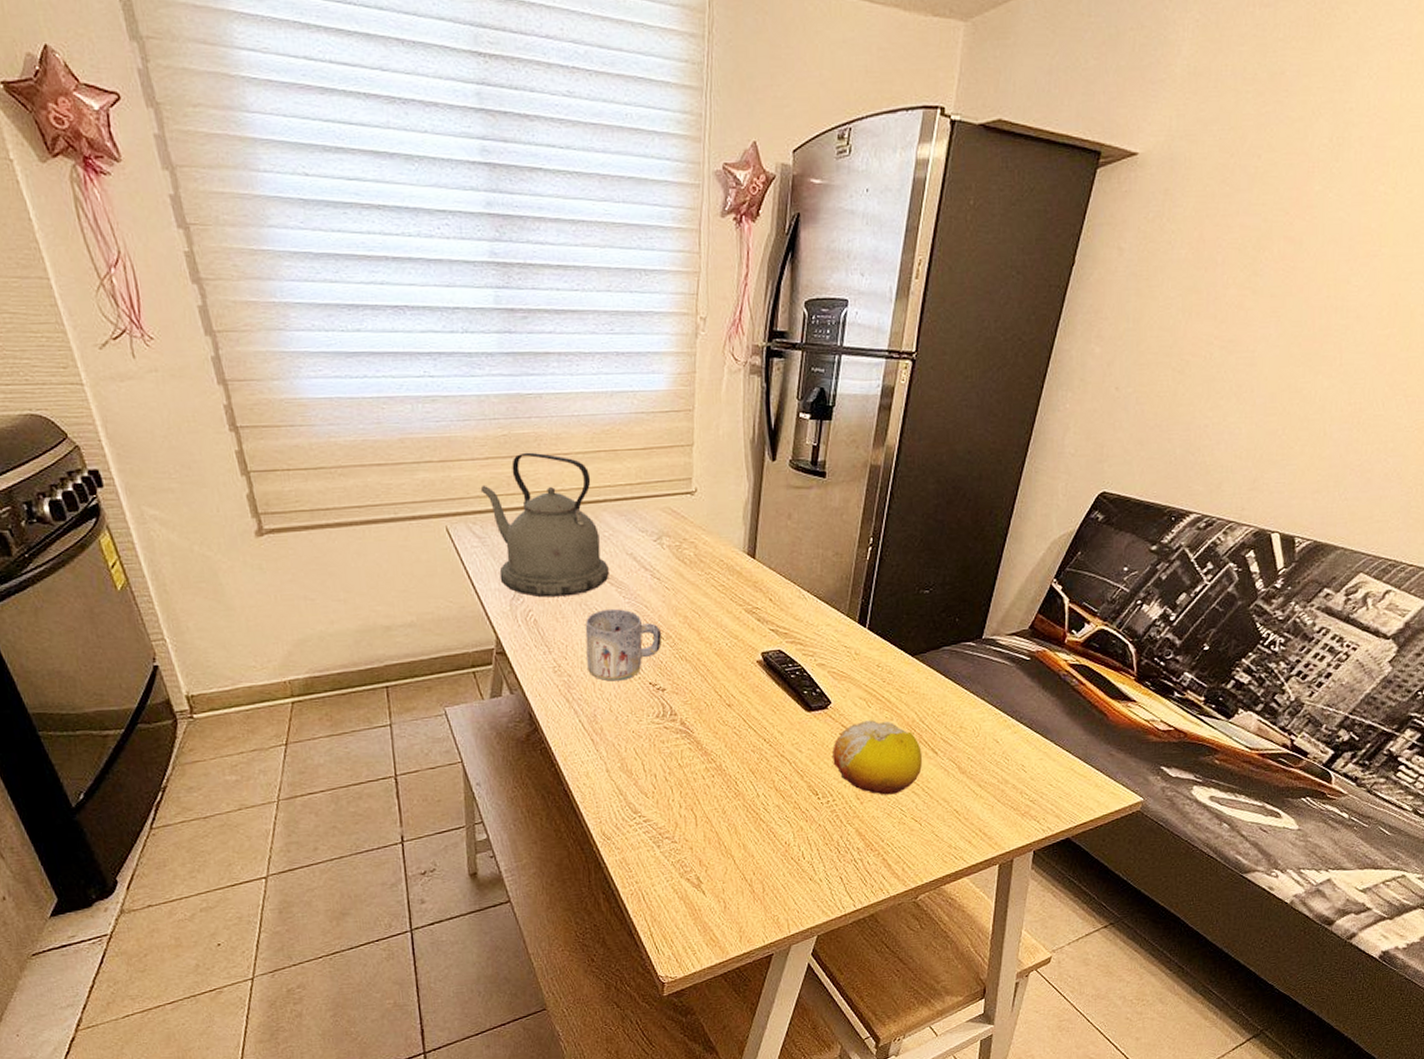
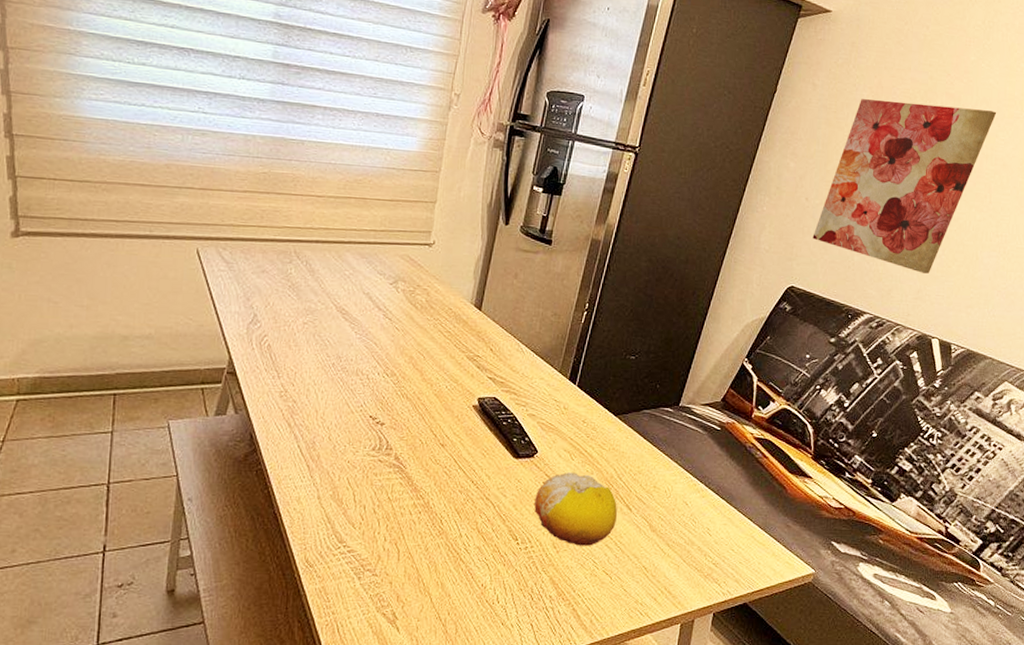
kettle: present [480,452,609,598] -> none [235,190,345,326]
mug: present [585,608,663,681] -> none [313,342,387,411]
wall art: none [1125,251,1349,459] -> present [812,99,997,274]

